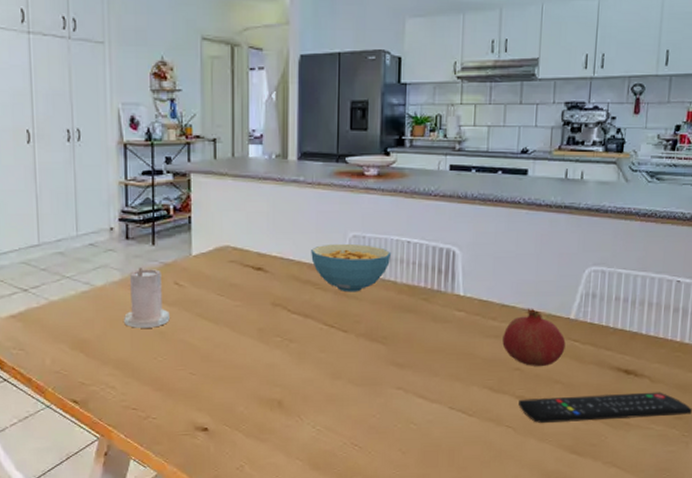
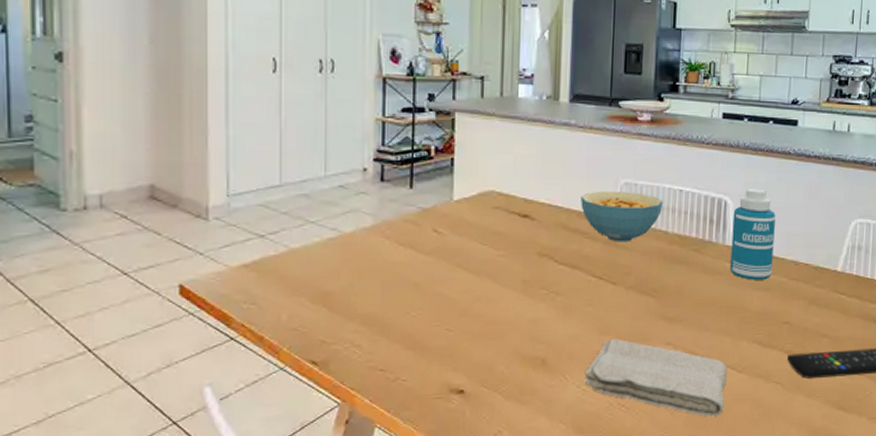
candle: present [124,268,170,328] -> none [375,213,426,280]
washcloth: none [319,382,458,458] -> present [584,338,727,417]
bottle: none [459,238,505,328] -> present [730,189,776,280]
fruit: present [502,308,566,366] -> none [772,260,833,320]

